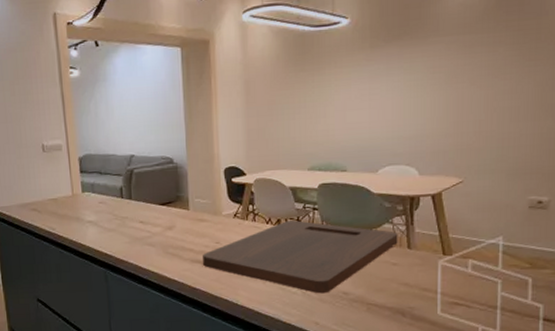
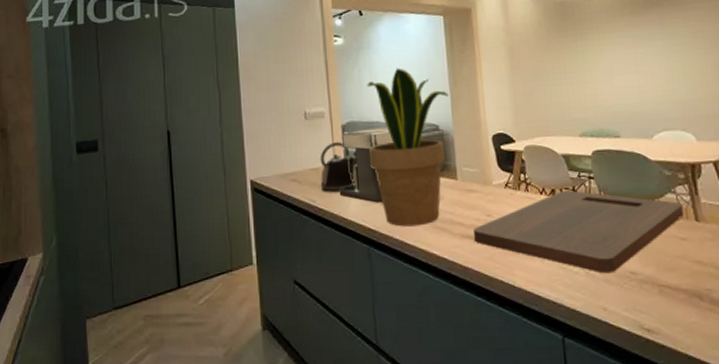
kettle: none [58,174,92,222] -> present [320,142,355,193]
coffee maker: none [77,159,129,231] -> present [339,127,394,203]
potted plant: none [103,101,184,252] -> present [367,68,449,227]

